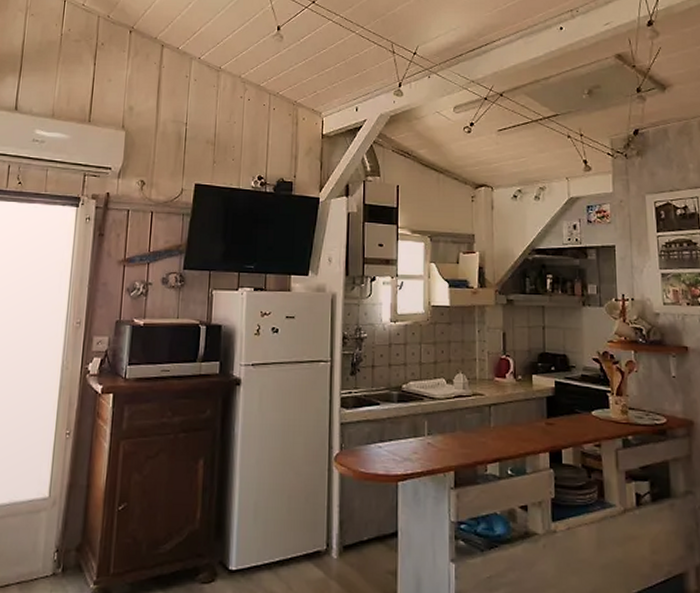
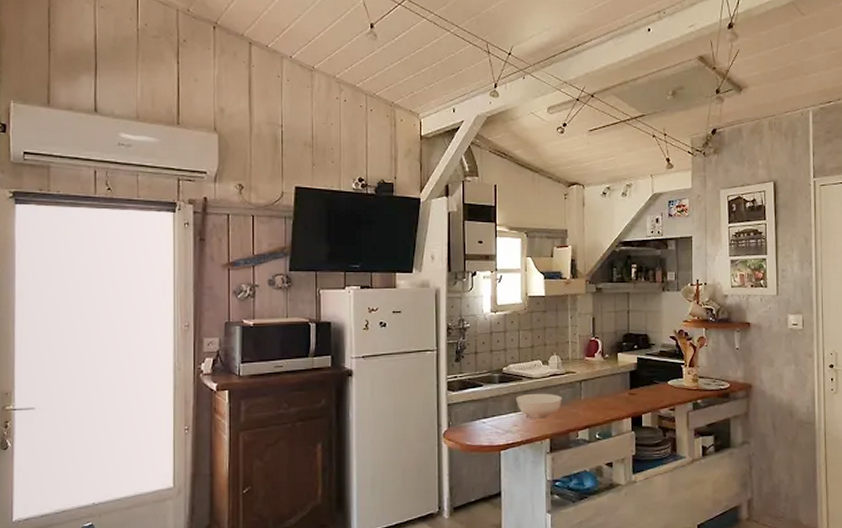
bowl: none [415,416,469,446] -> present [515,393,562,418]

